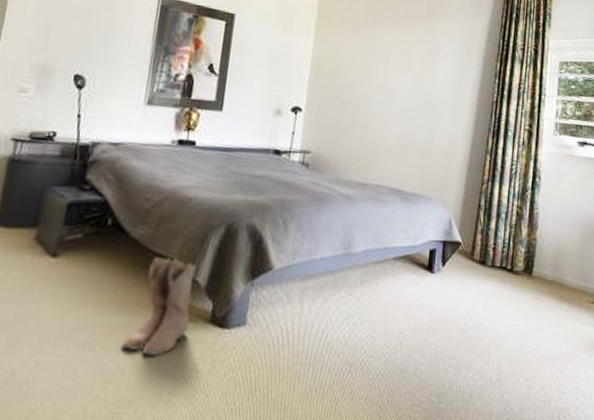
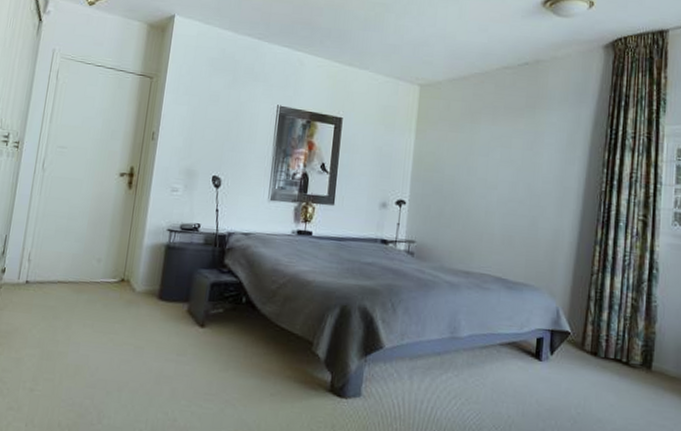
boots: present [121,256,196,356] -> none [256,331,316,417]

